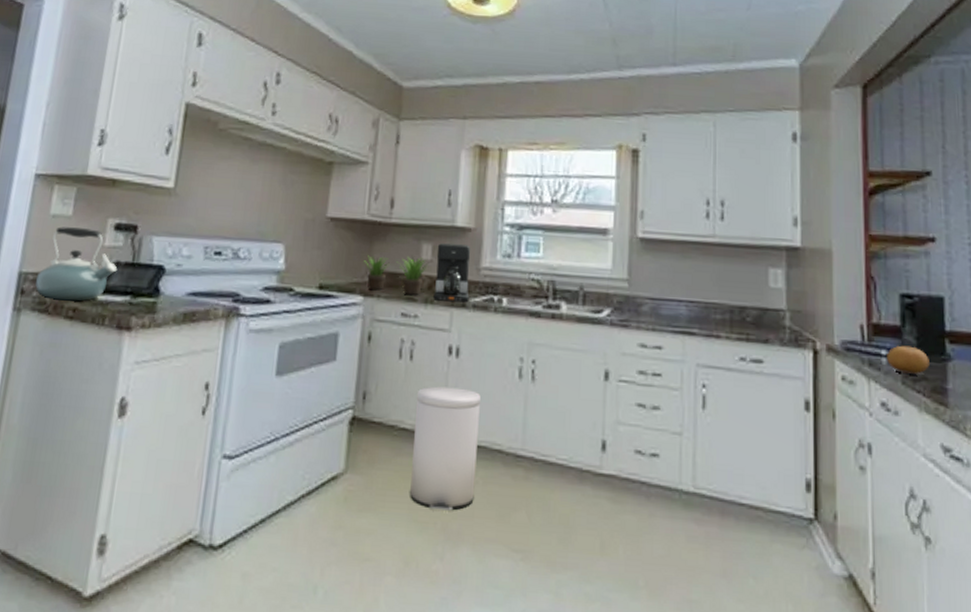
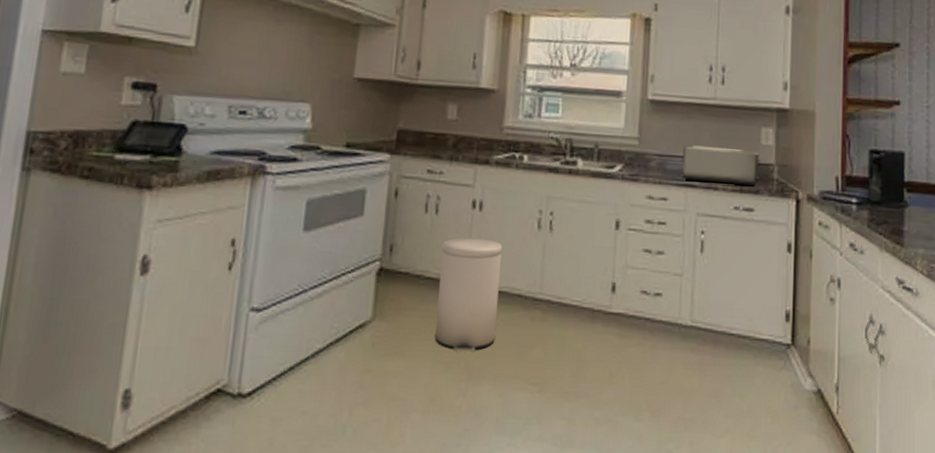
kettle: present [34,227,118,302] -> none [45,85,136,161]
plant: present [363,255,429,295] -> none [390,115,455,153]
coffee maker: present [433,243,471,304] -> none [458,104,494,161]
toaster: none [677,287,770,335] -> present [681,144,761,187]
fruit: present [887,345,930,374] -> none [856,194,890,219]

